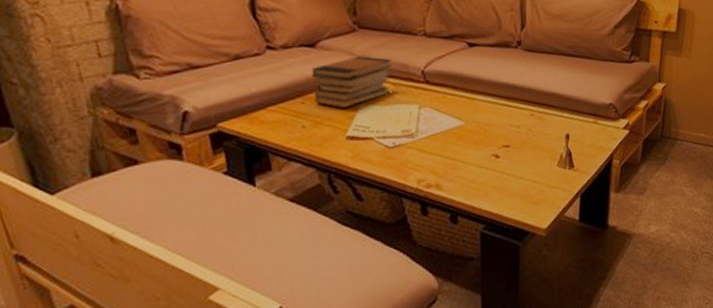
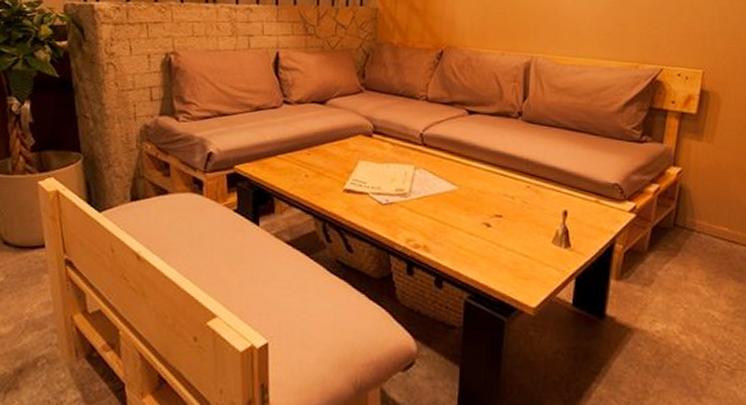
book stack: present [312,56,393,109] -> none [319,115,393,163]

